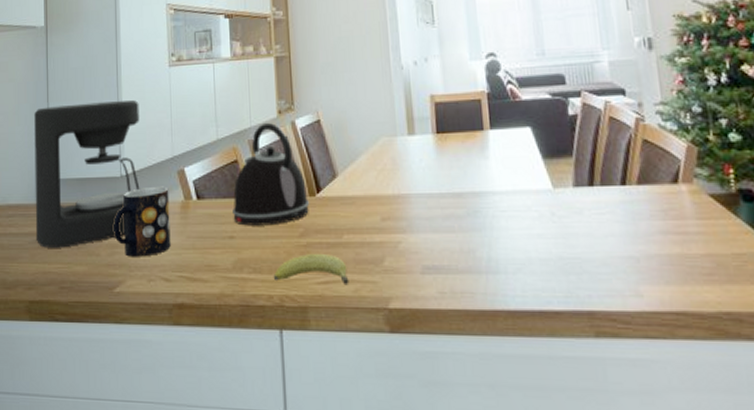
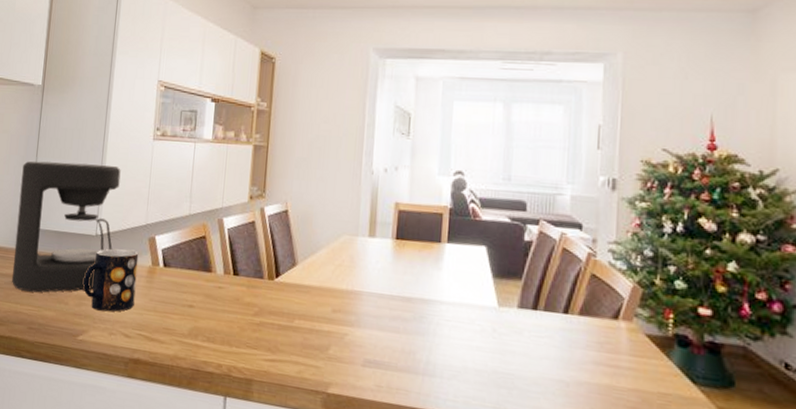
kettle: present [231,122,310,226] -> none [194,205,268,301]
fruit: present [273,254,349,286] -> none [224,332,294,366]

